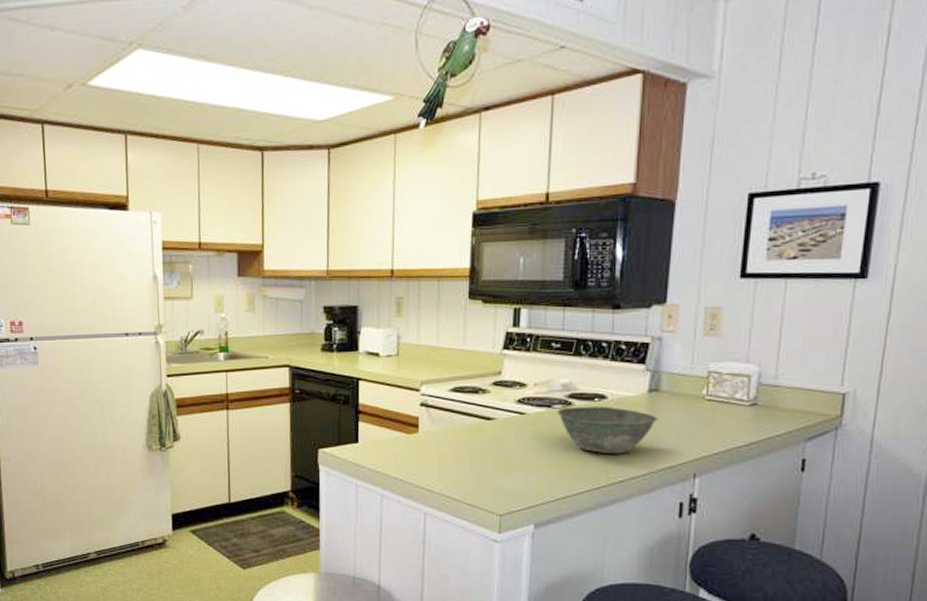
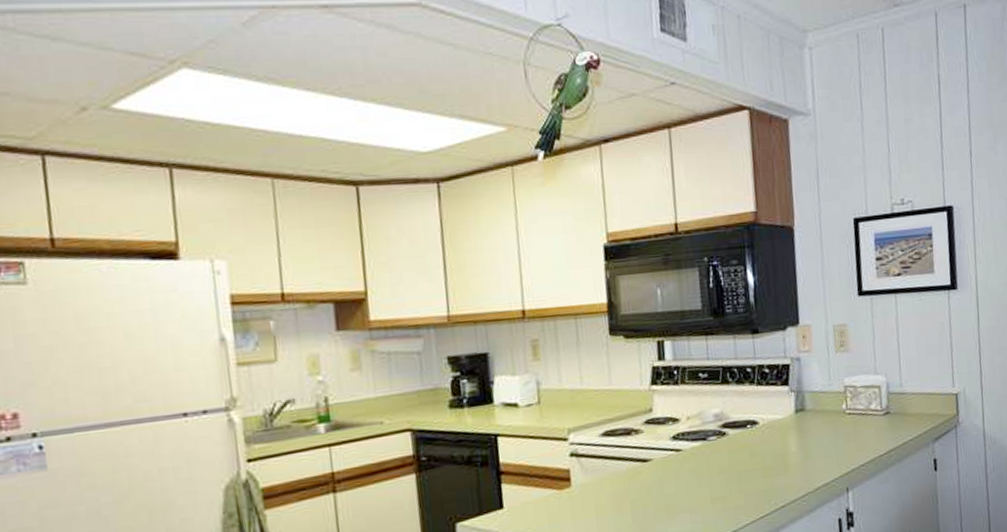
bowl: present [557,406,658,454] -> none [712,431,808,481]

